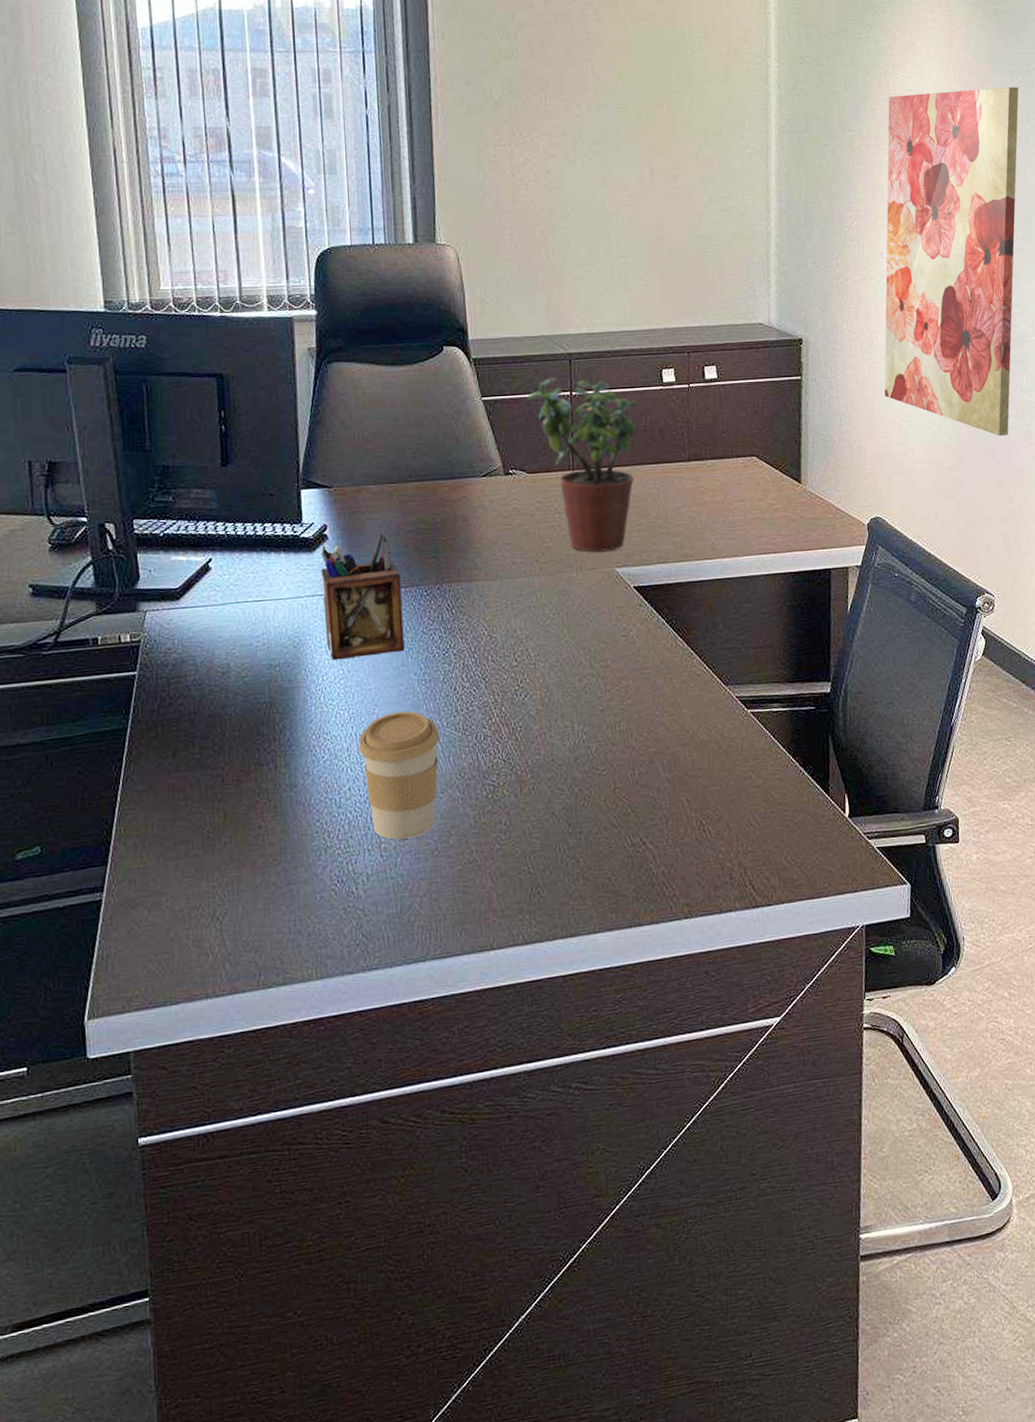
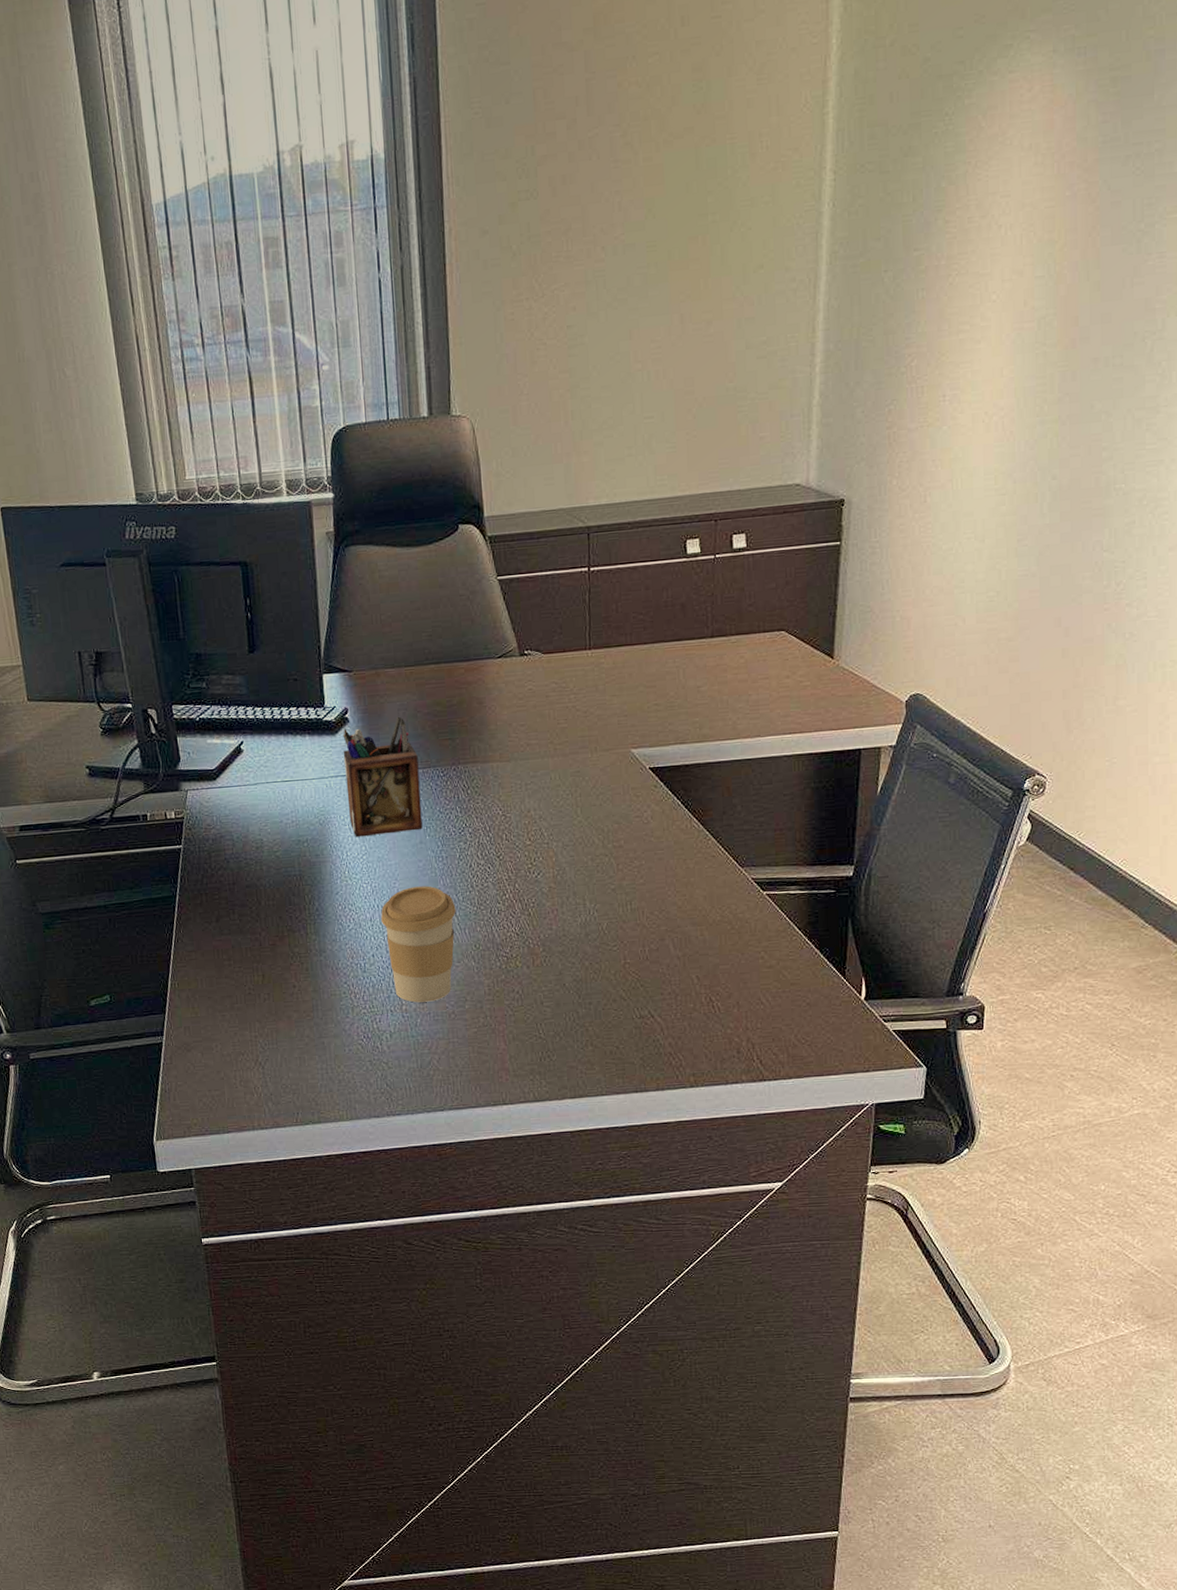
potted plant: present [526,377,639,553] -> none [543,552,660,734]
wall art: present [884,86,1019,437] -> none [936,175,1134,602]

